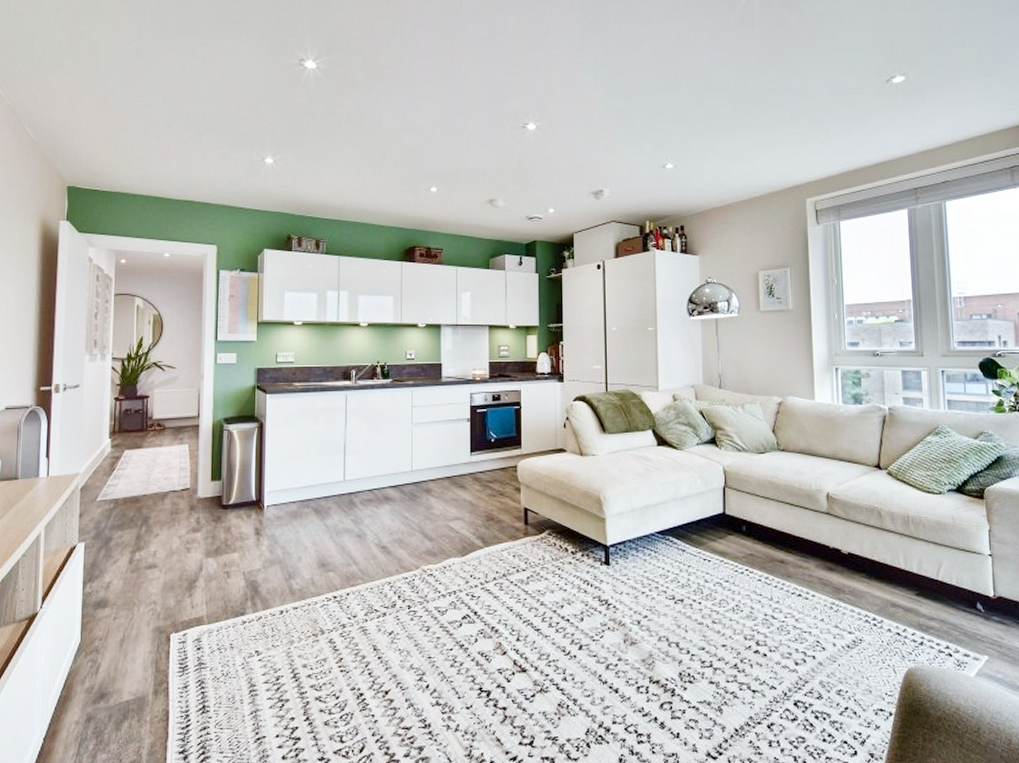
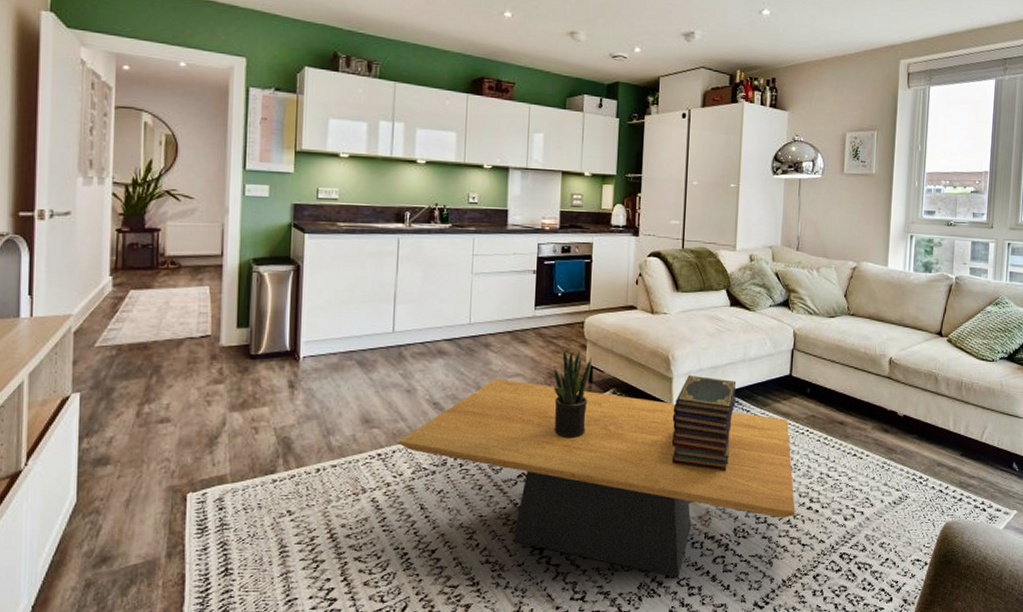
coffee table: none [352,522,742,724] -> present [399,378,796,578]
potted plant: none [491,492,526,580] -> present [553,348,592,439]
book stack: none [608,515,670,613] -> present [671,375,737,472]

